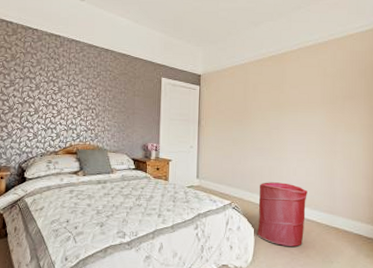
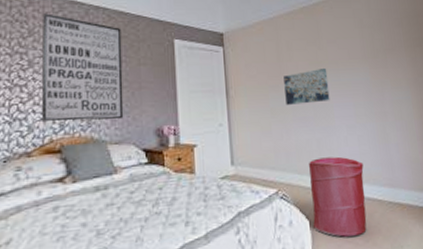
wall art: none [65,53,123,135] -> present [41,13,124,122]
wall art: none [247,109,286,137] -> present [283,67,330,105]

